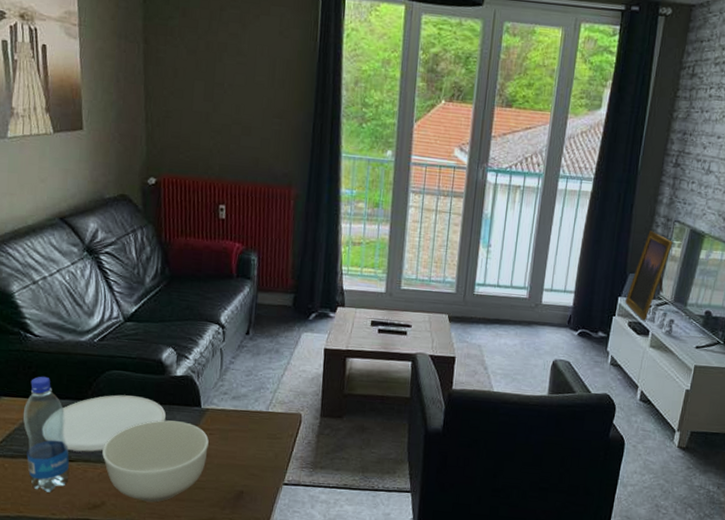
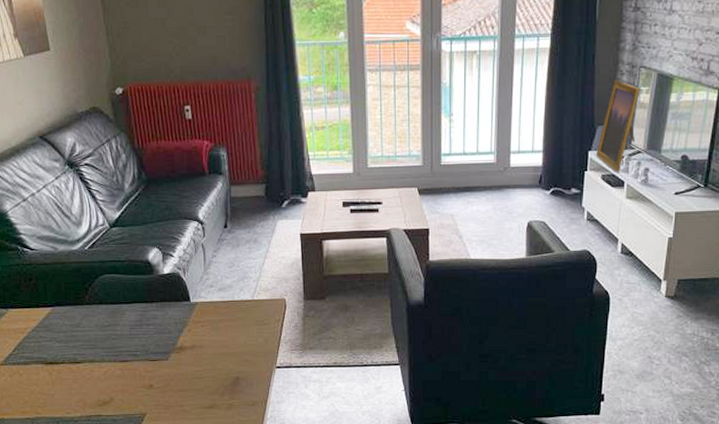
bottle: present [22,376,70,492] -> none [29,286,78,393]
plate: present [62,394,166,453] -> none [64,297,159,353]
bowl: present [102,420,209,502] -> none [105,317,202,395]

